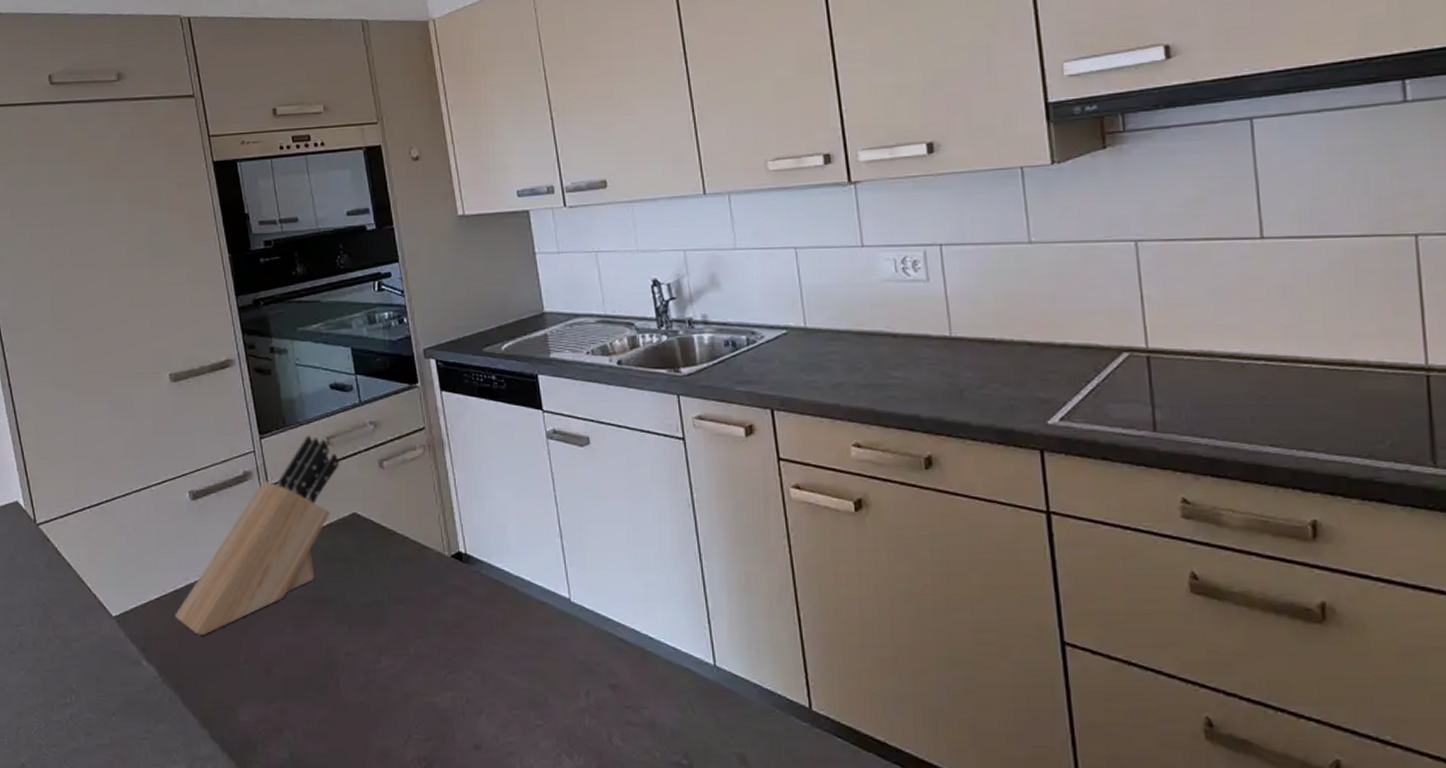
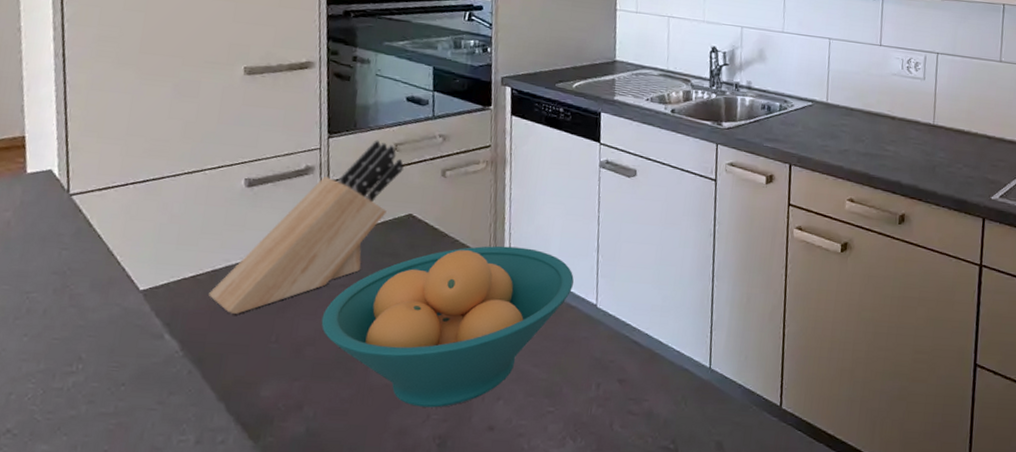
fruit bowl: none [285,539,540,726] -> present [321,245,574,408]

